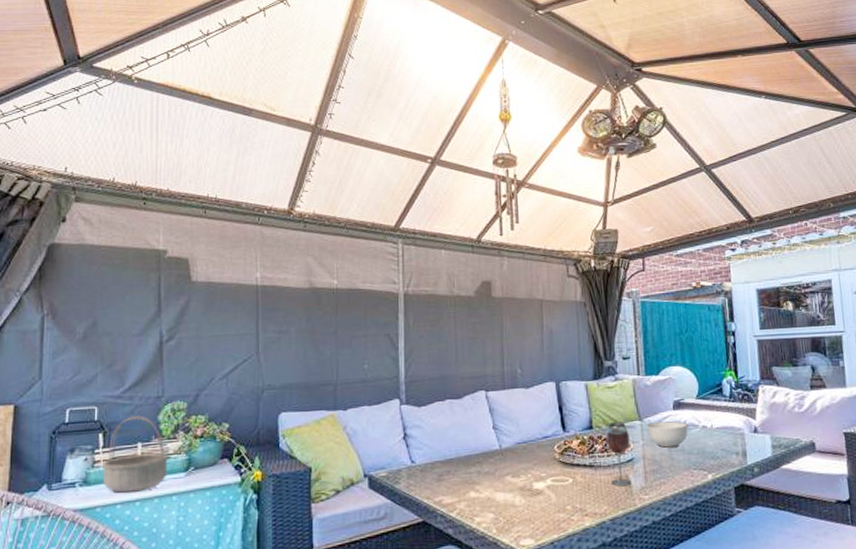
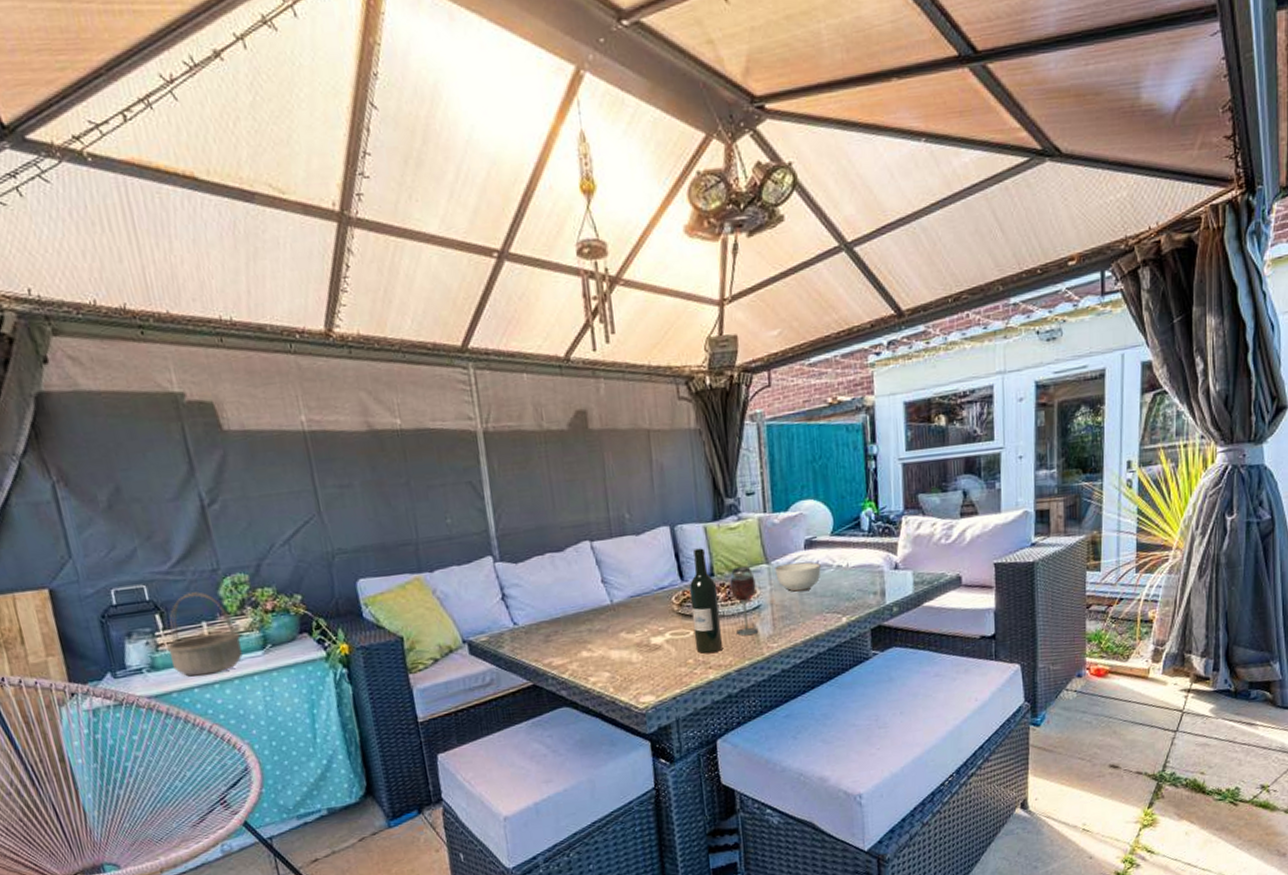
wine bottle: none [570,403,598,502] -> present [688,548,722,654]

